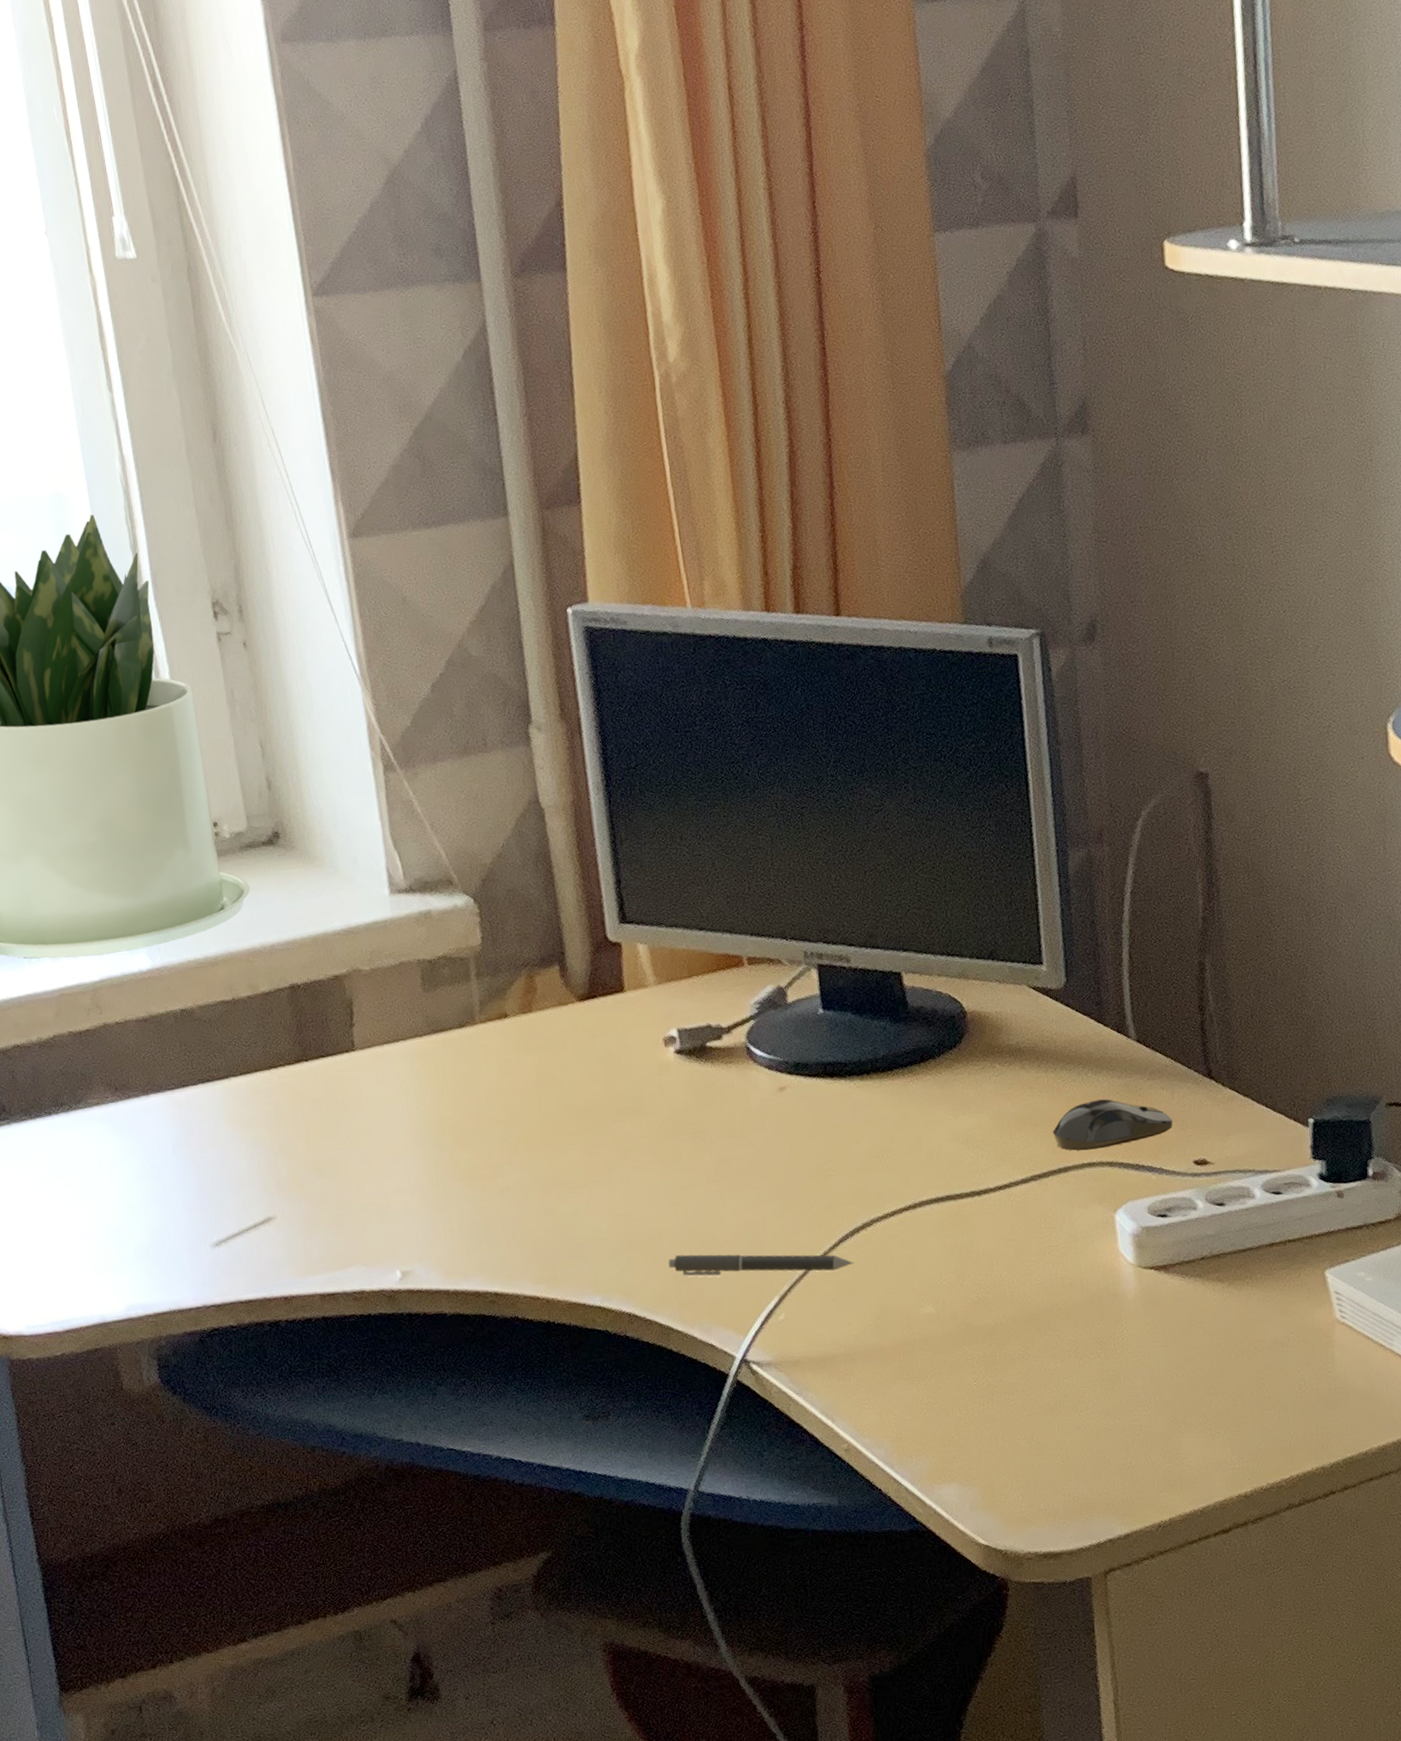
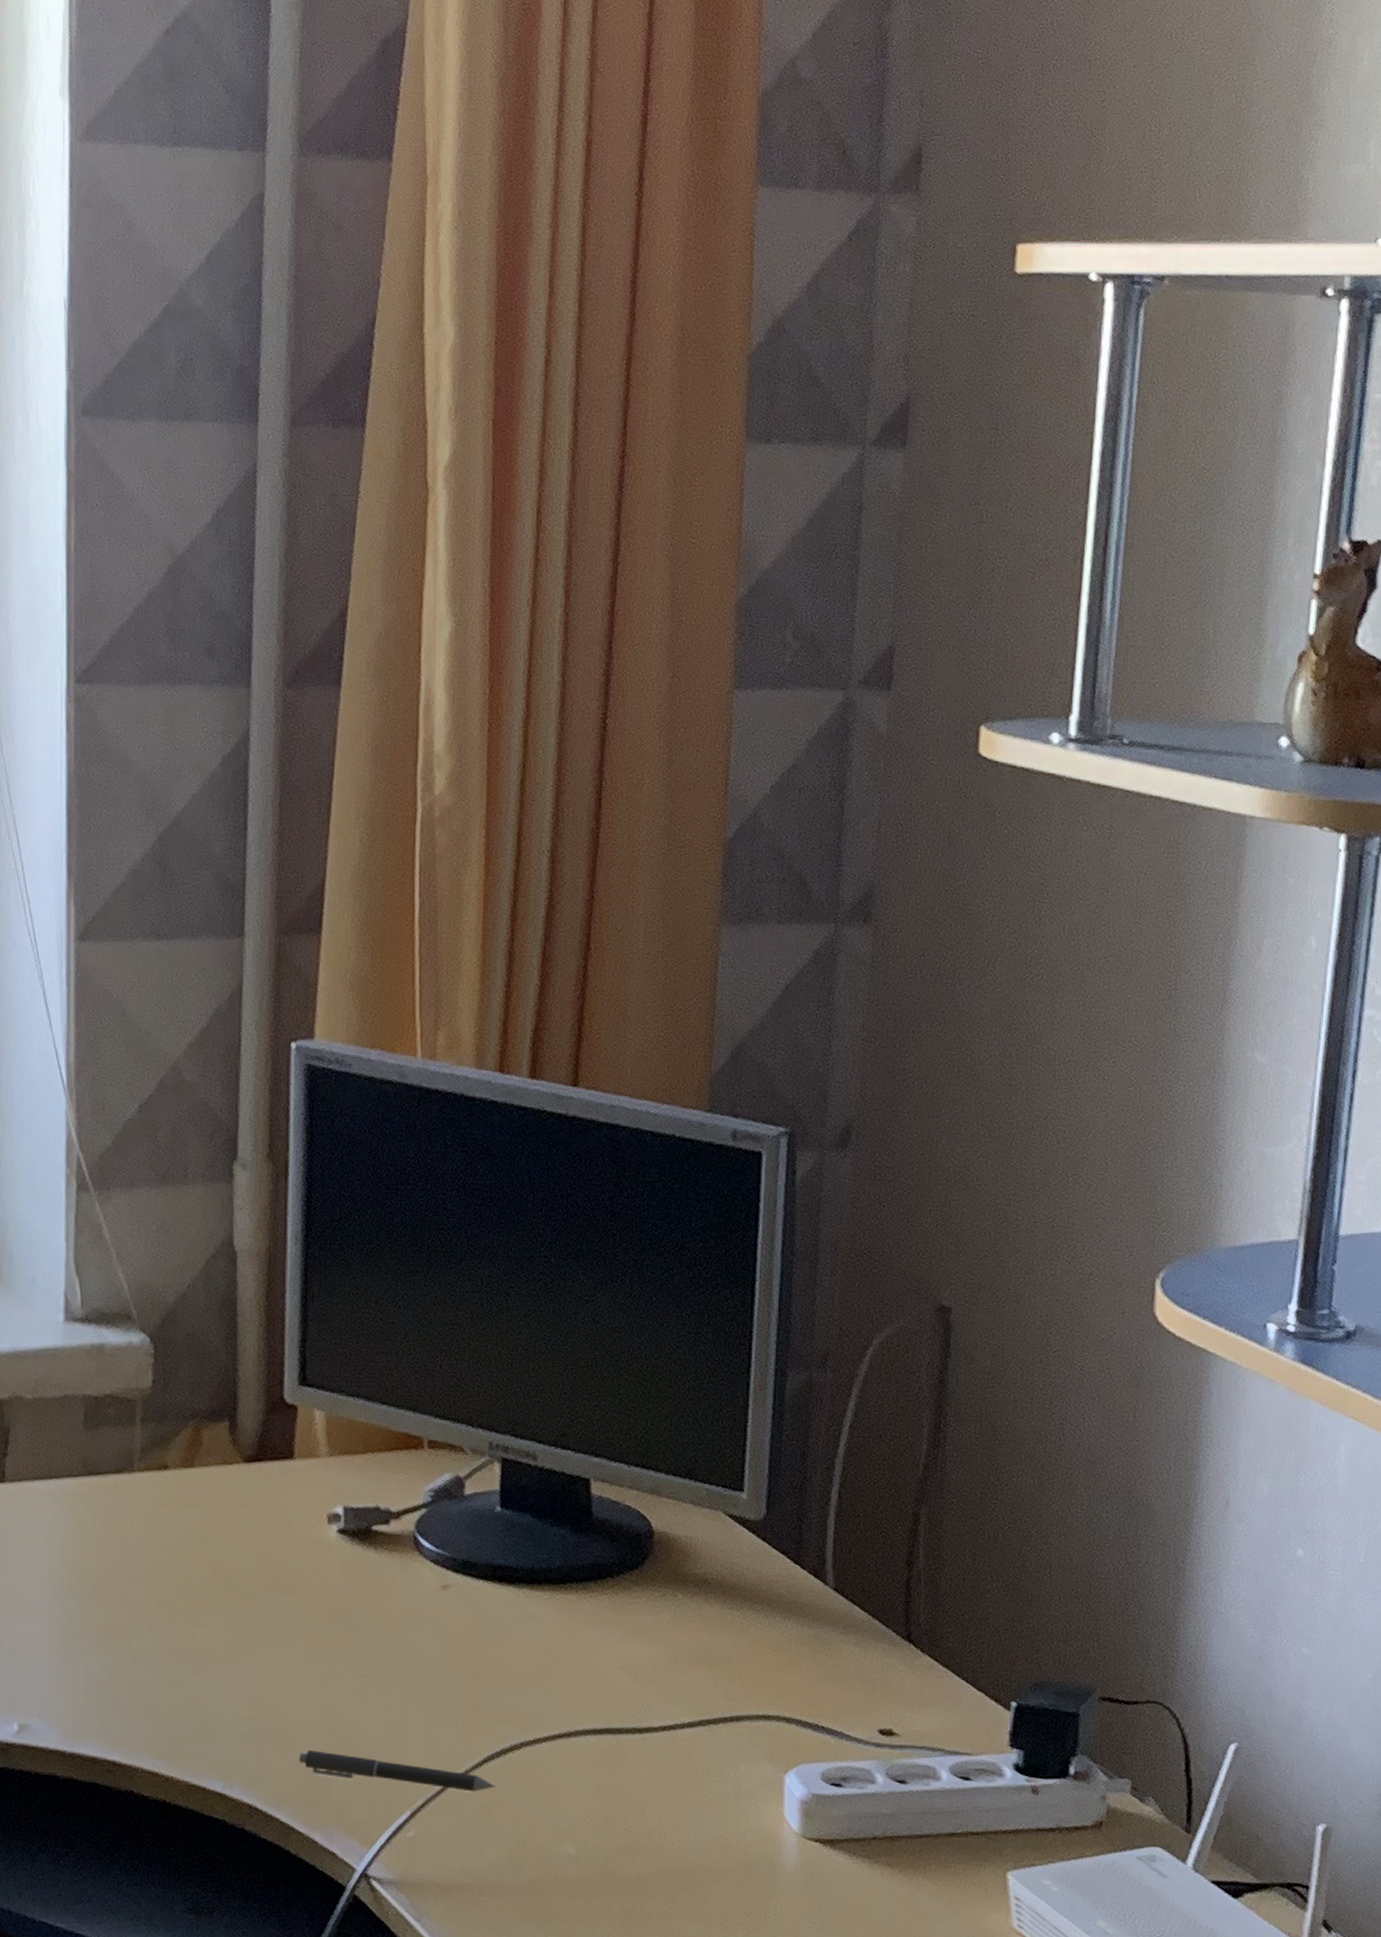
computer mouse: present [1052,1099,1173,1151] -> none [728,1647,862,1701]

